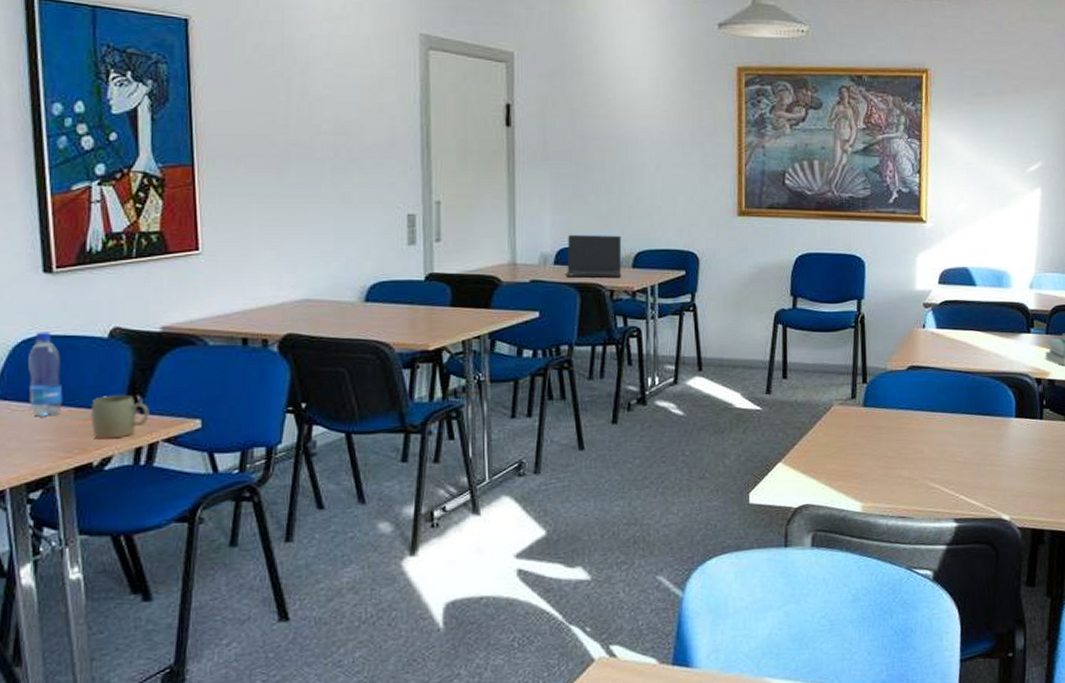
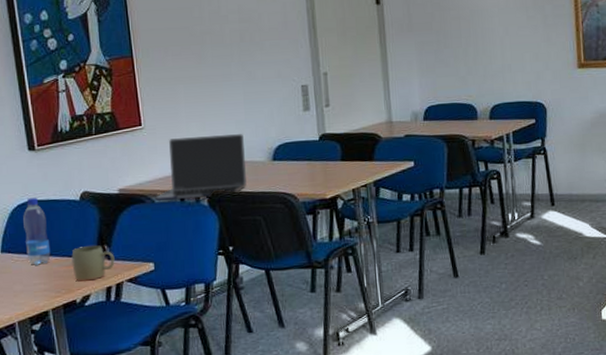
laptop: none [209,268,330,343] -> present [155,134,247,201]
laptop: present [566,235,622,278] -> none [434,92,480,131]

